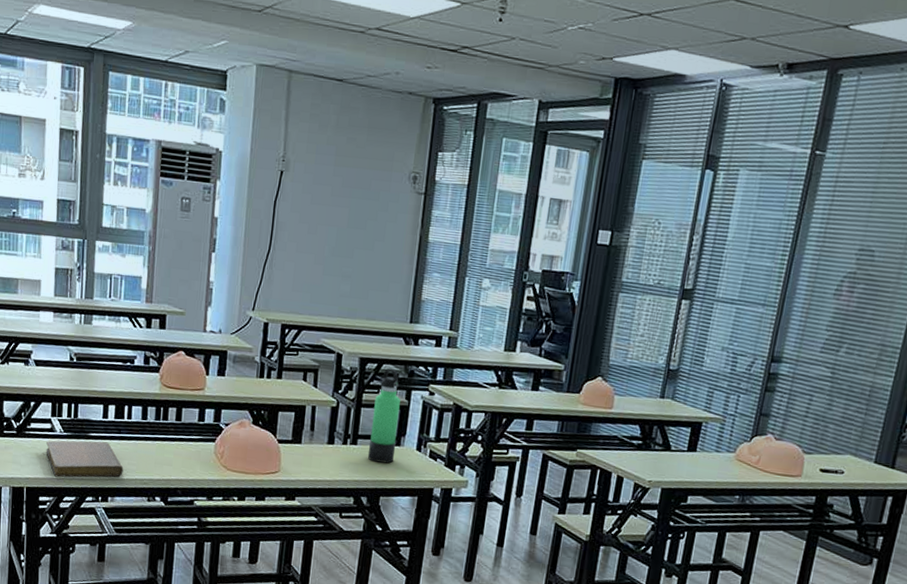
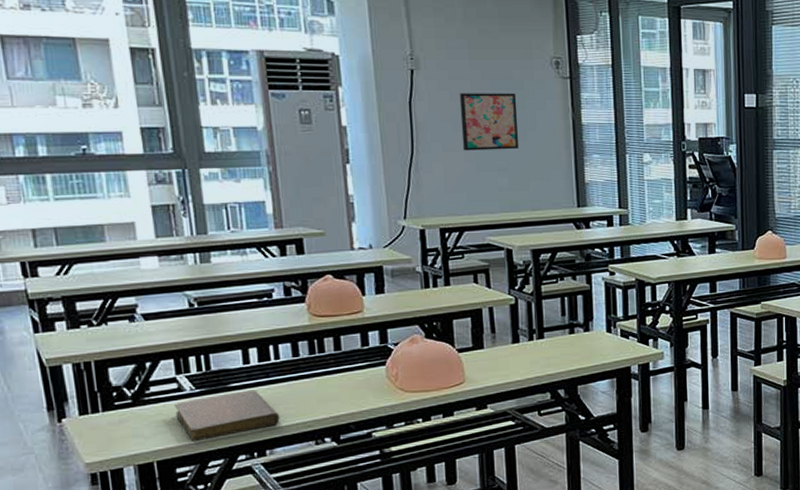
wall art: none [314,198,372,258] -> present [459,93,520,151]
thermos bottle: present [367,368,400,463] -> none [555,256,586,352]

